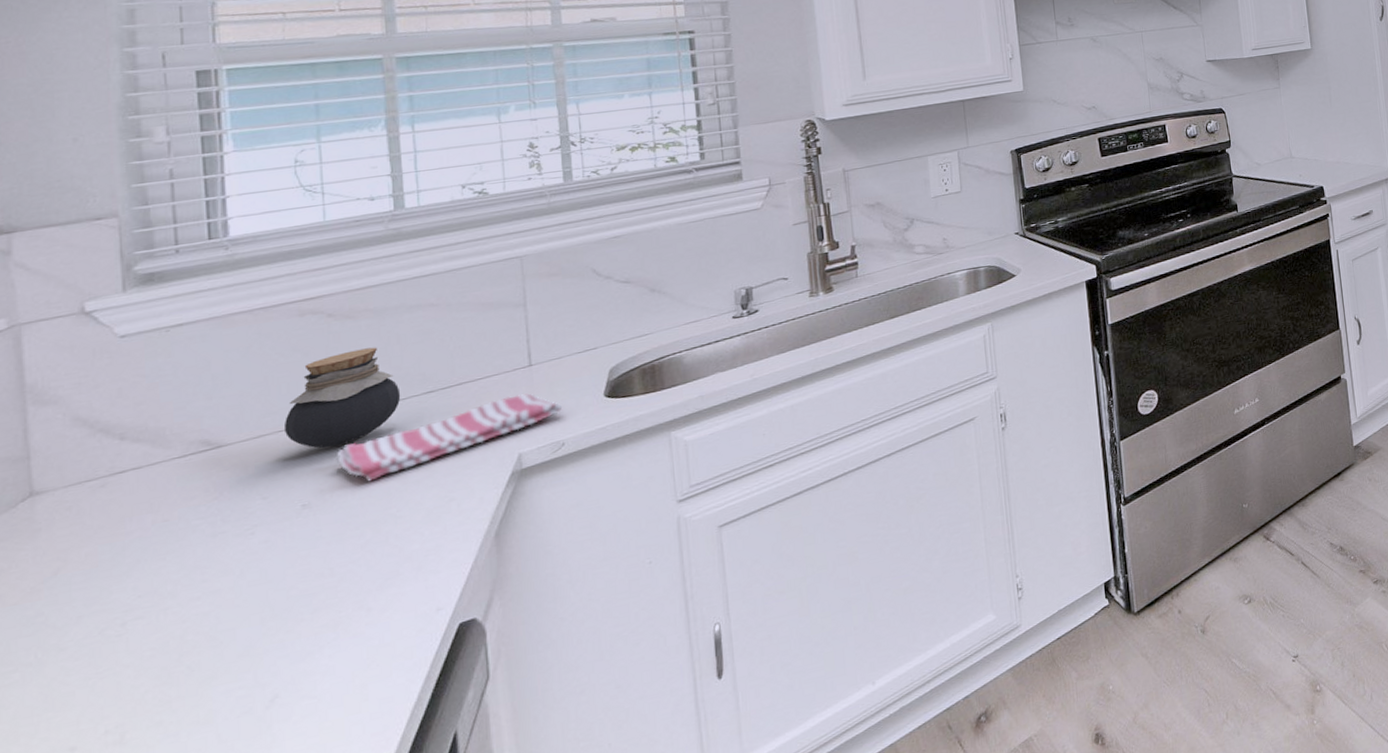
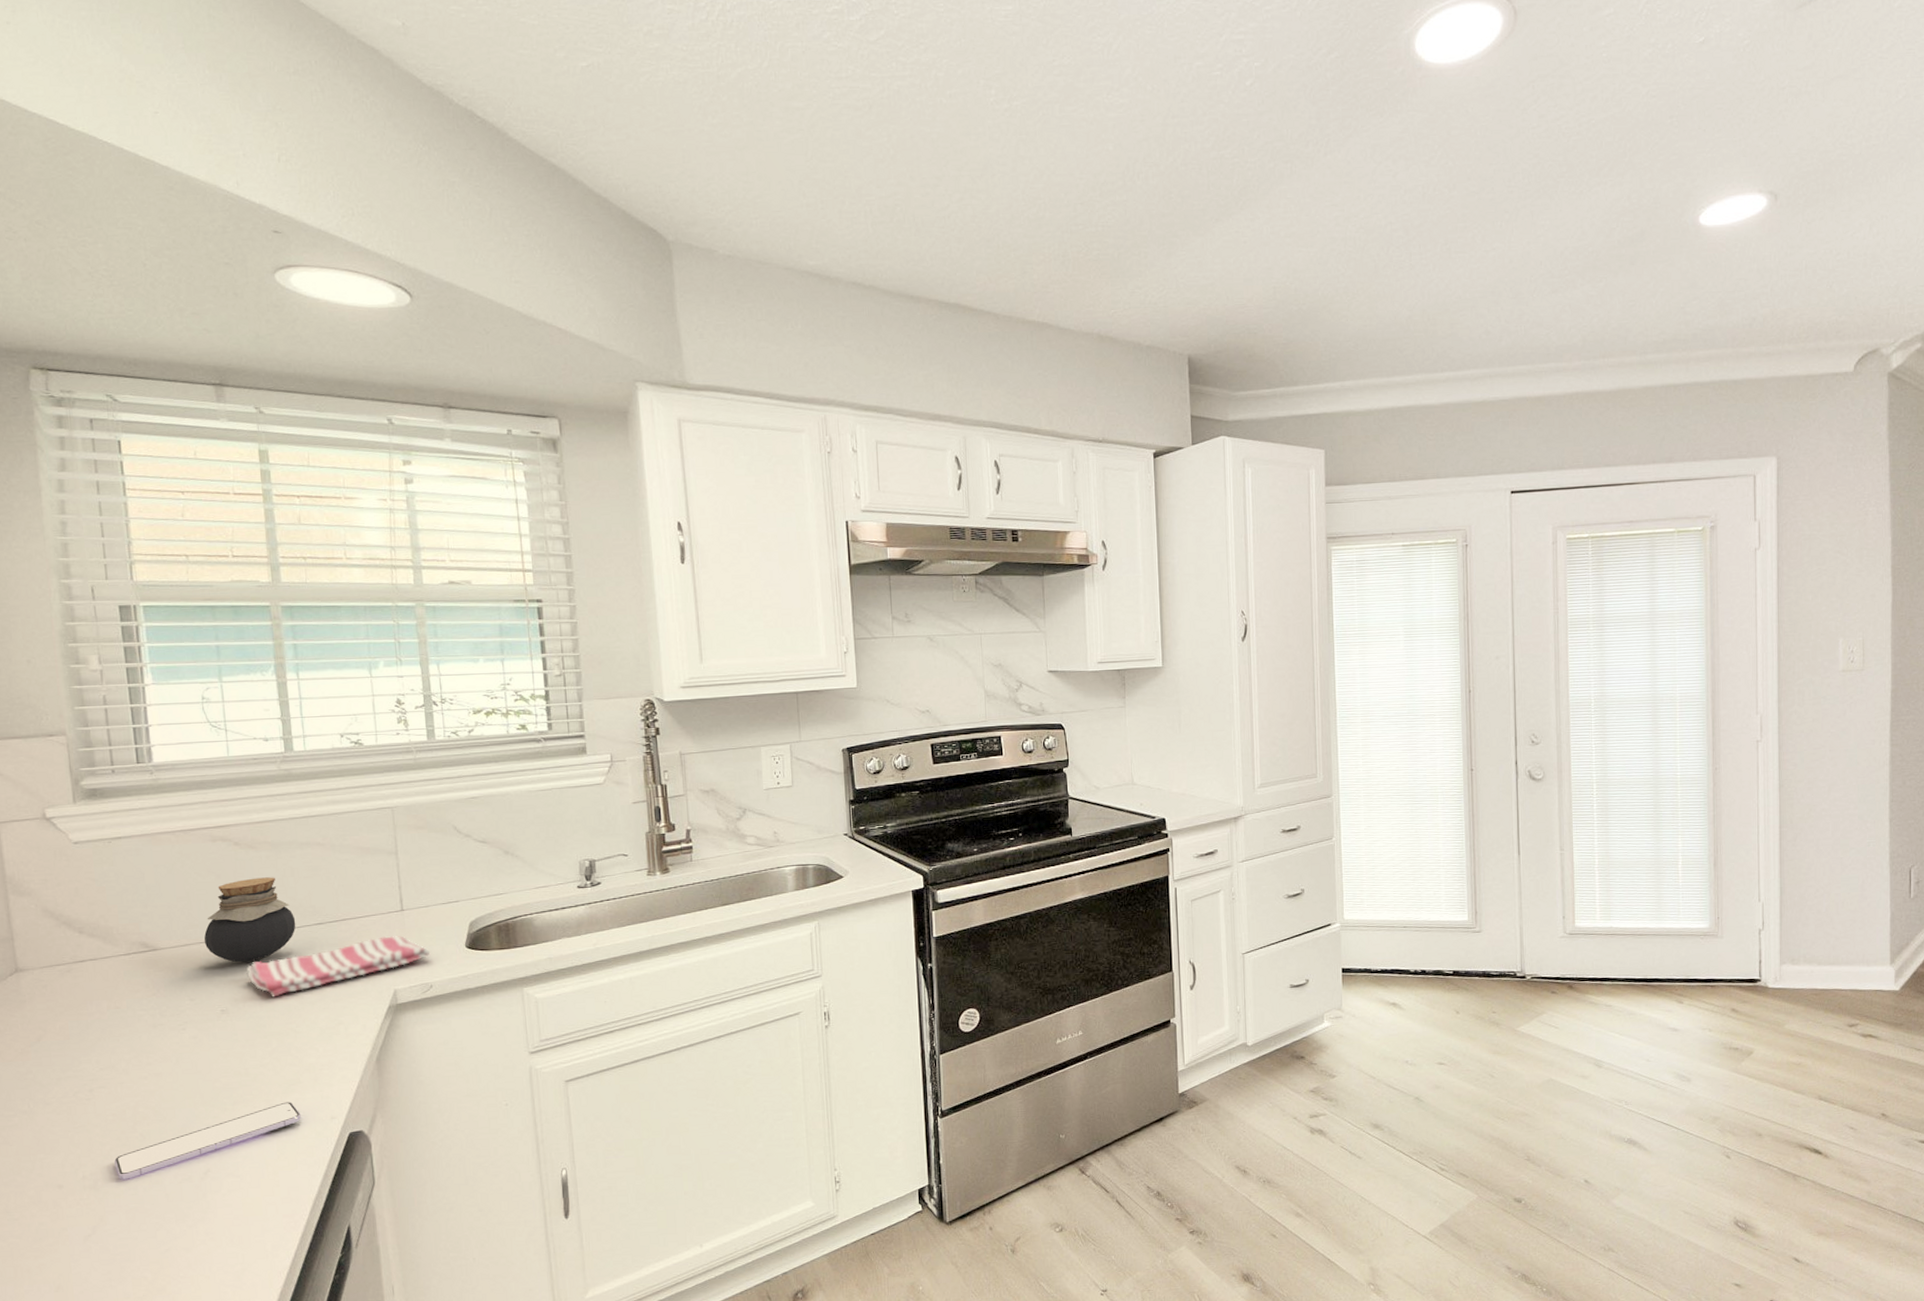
smartphone: none [150,598,399,727] -> present [114,1102,301,1180]

